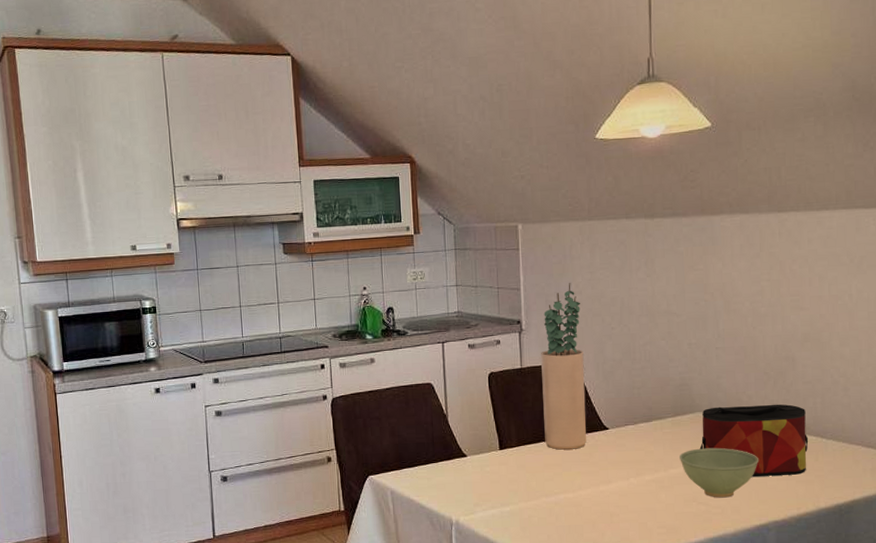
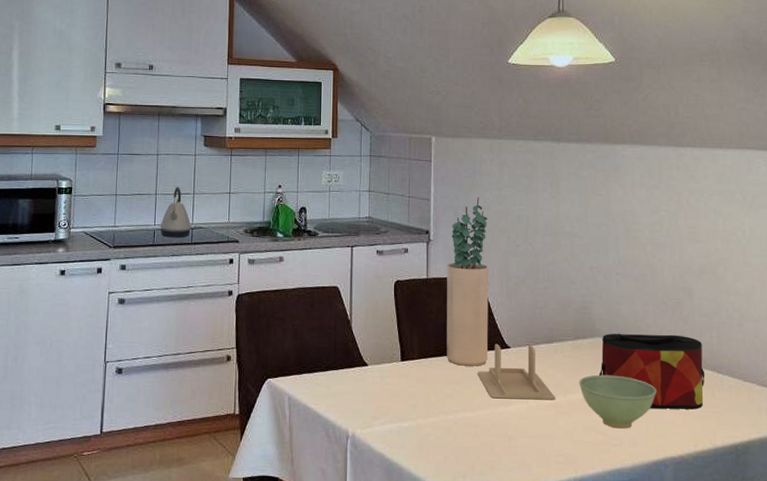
kettle: none [248,297,280,349] -> present [160,187,192,238]
napkin holder: none [577,424,656,479] -> present [477,343,555,400]

